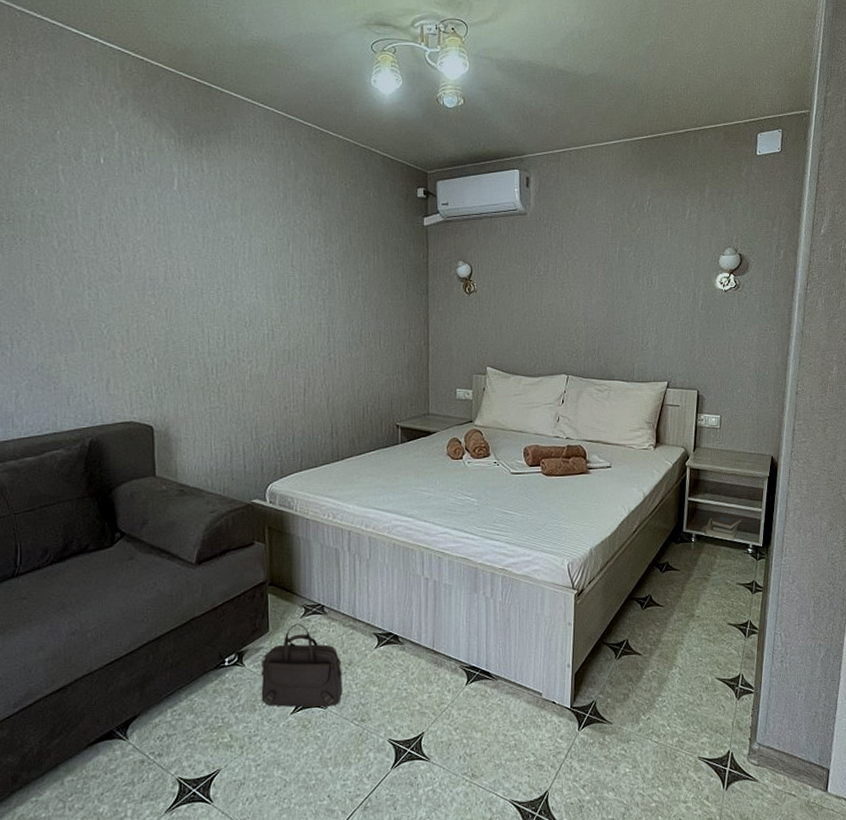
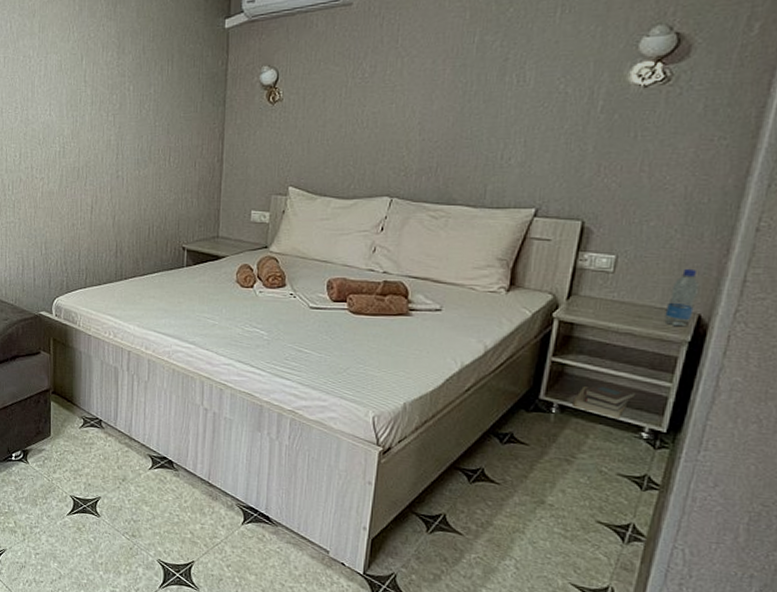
handbag: present [261,623,343,707] -> none [42,433,116,517]
bottle: none [753,422,770,466] -> present [664,268,700,327]

